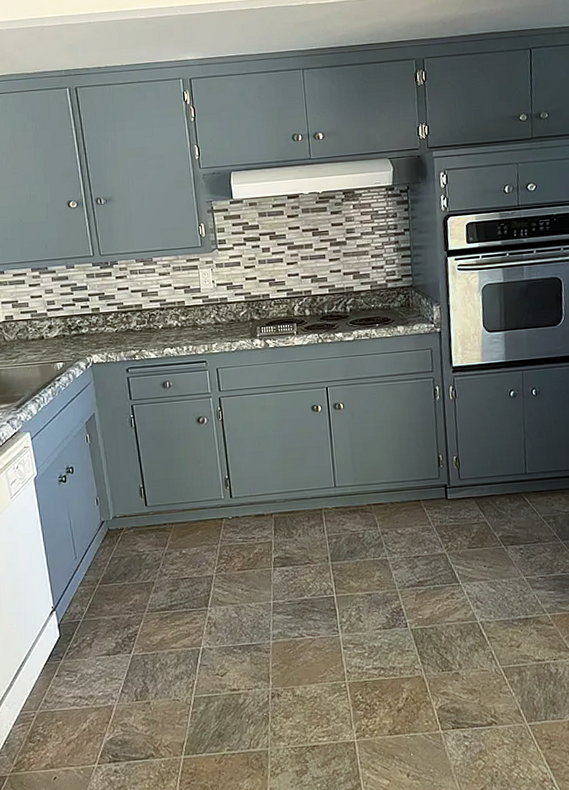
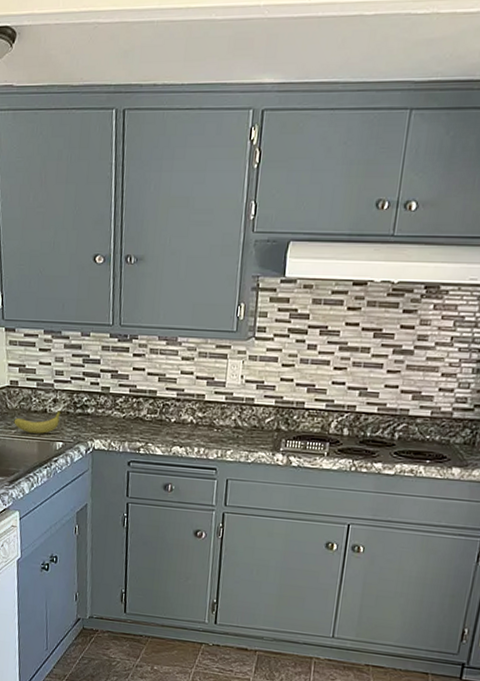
fruit: none [13,334,57,360] -> present [14,409,61,434]

